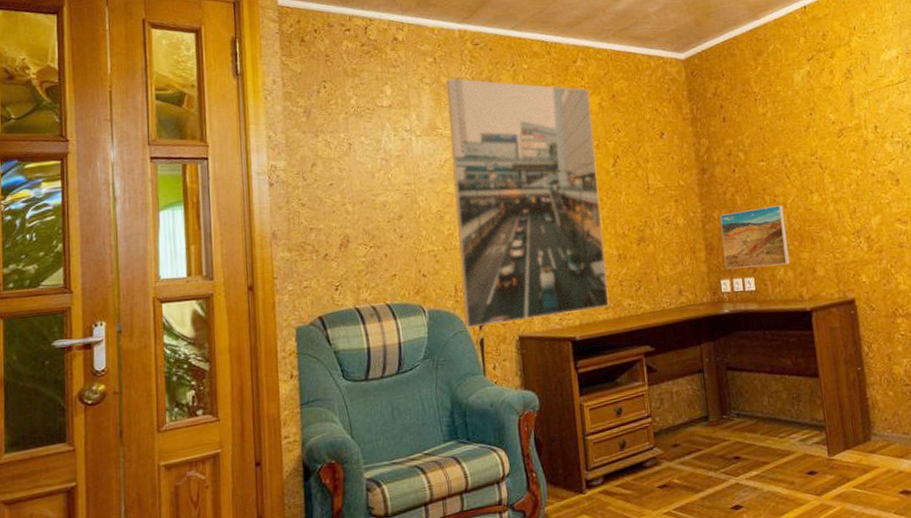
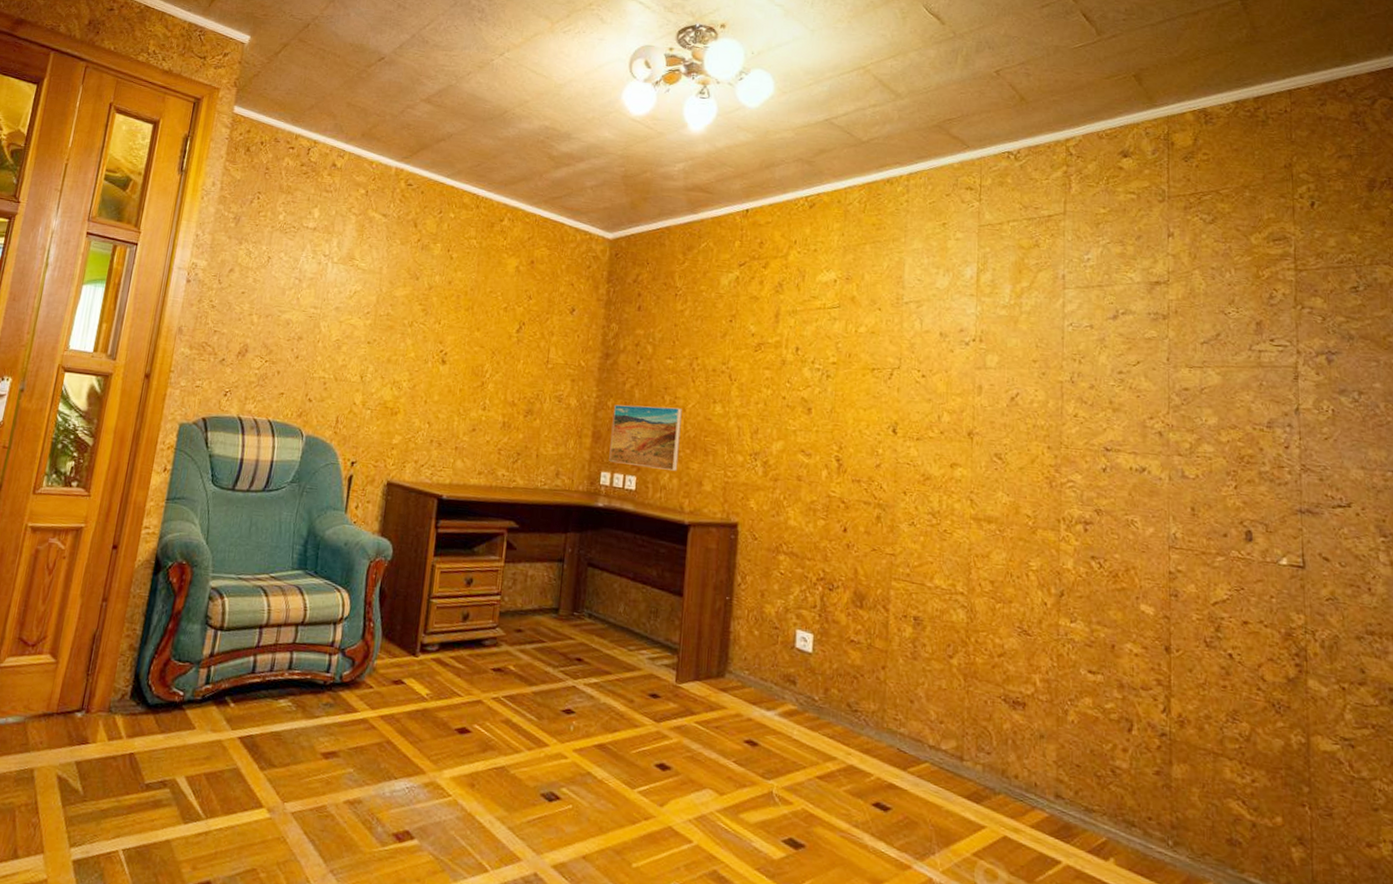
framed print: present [445,78,610,329] -> none [338,212,510,473]

